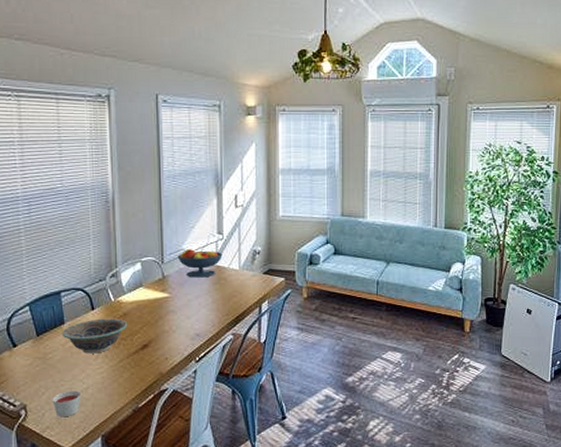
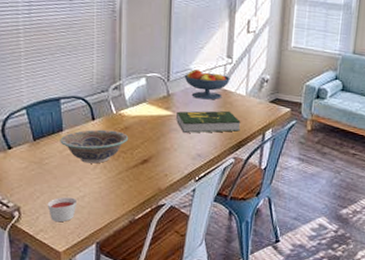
book: none [173,286,237,313] -> present [176,110,241,133]

